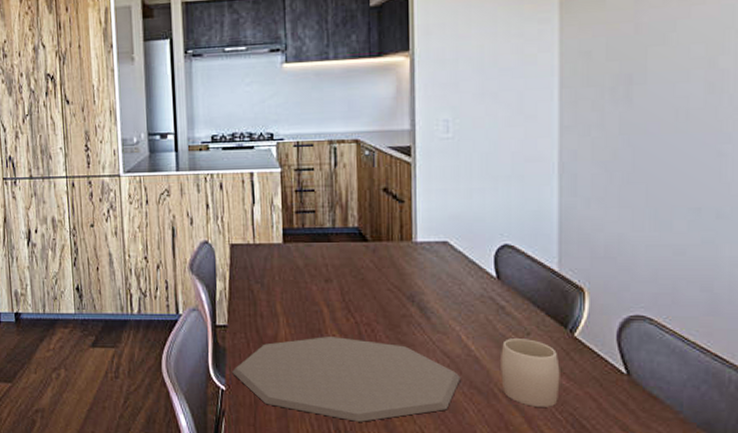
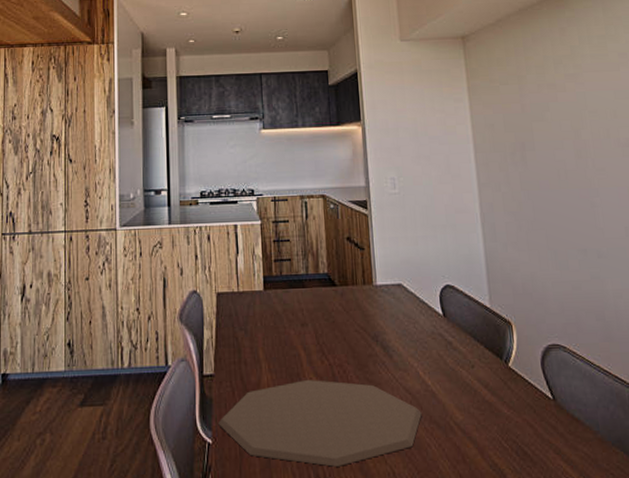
mug: present [499,339,560,407] -> none [452,371,503,437]

